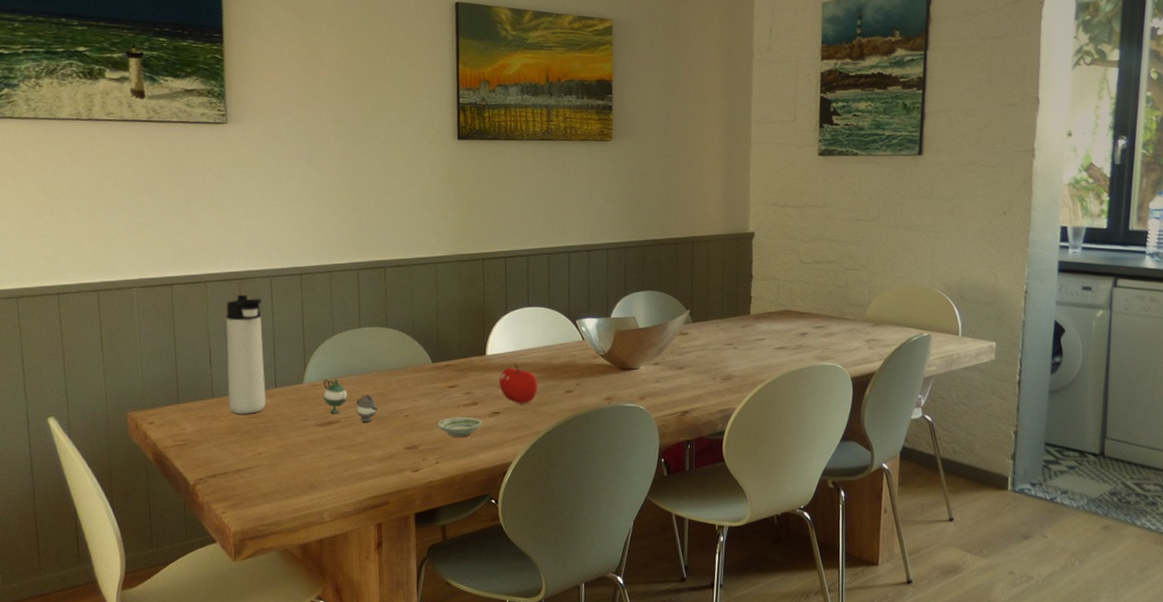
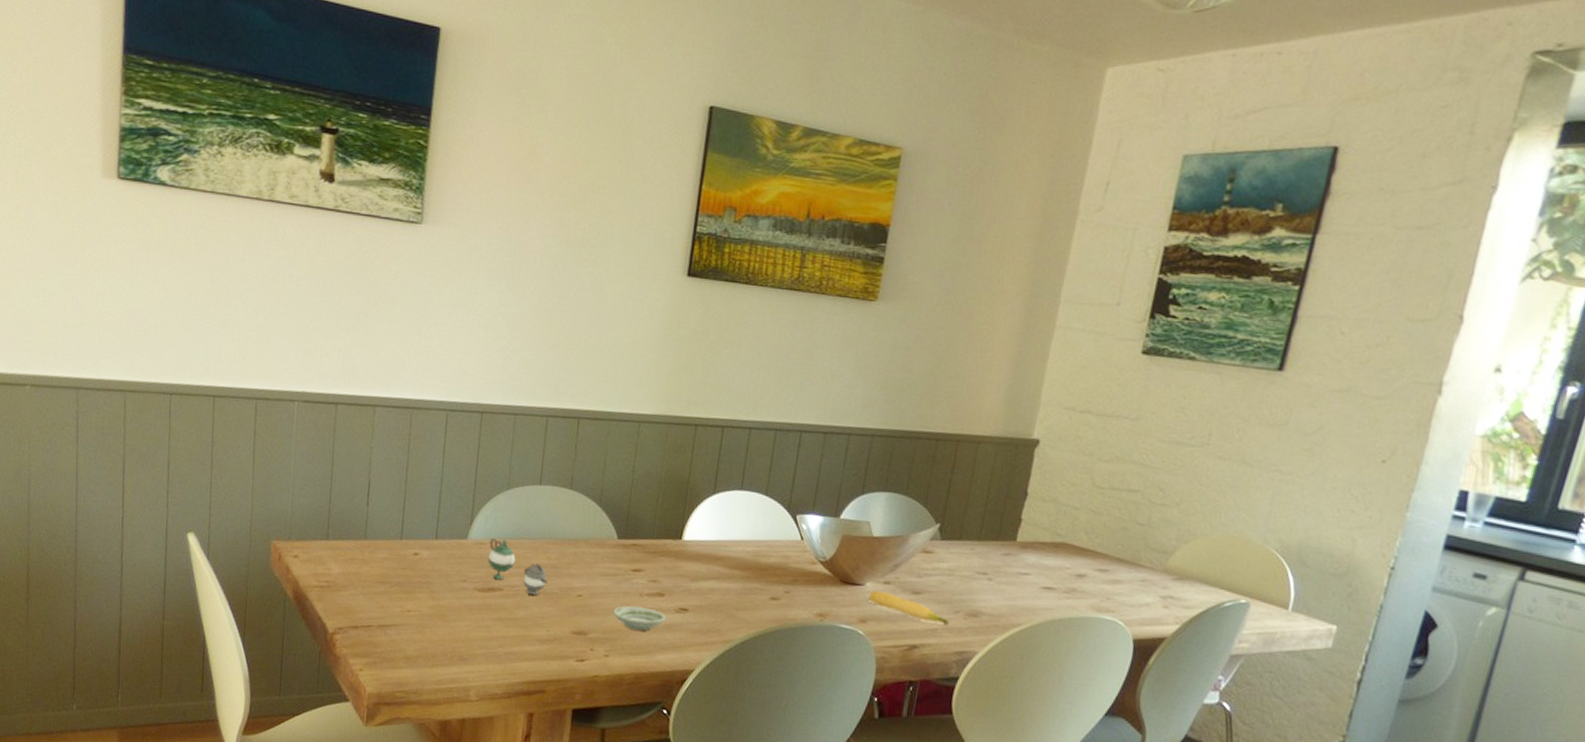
thermos bottle: present [226,294,266,415] -> none [381,426,433,565]
fruit: present [499,364,538,405] -> none [692,555,739,605]
banana: none [644,371,710,390] -> present [869,590,950,625]

